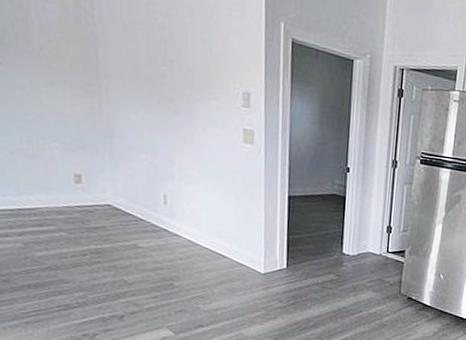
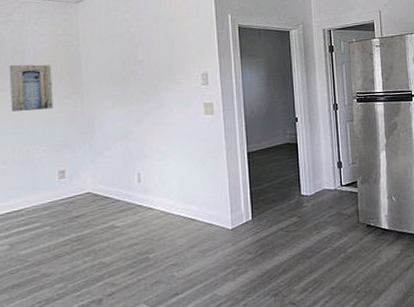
wall art: none [9,33,65,99] -> present [9,64,53,112]

